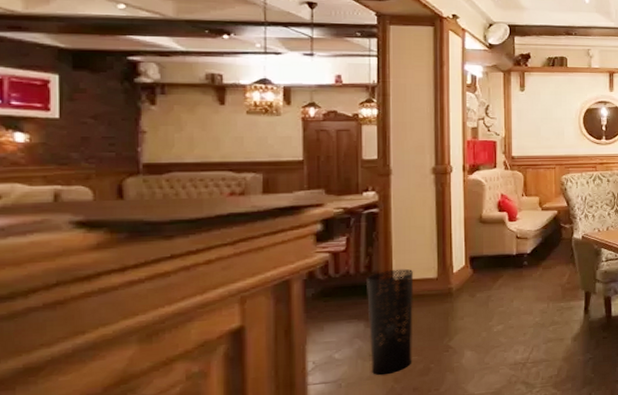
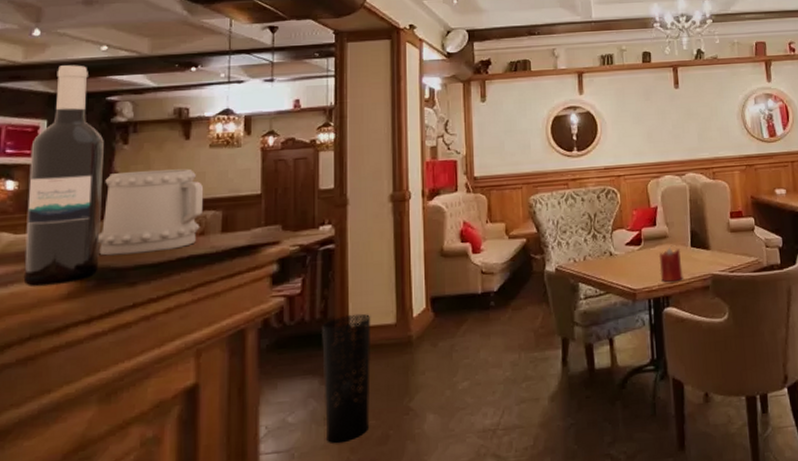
wine bottle: none [41,20,130,237] -> present [23,65,104,288]
beer mug: none [128,132,243,211] -> present [98,168,204,256]

